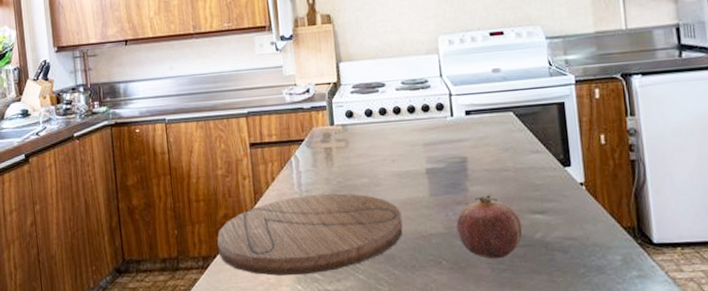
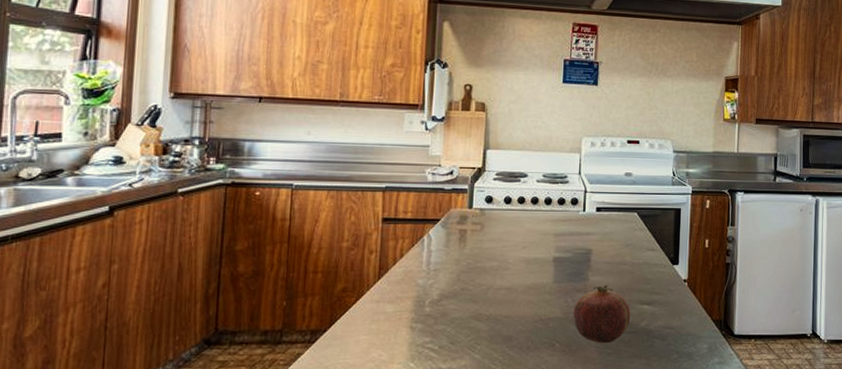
cutting board: present [217,193,403,276] -> none [330,275,525,353]

